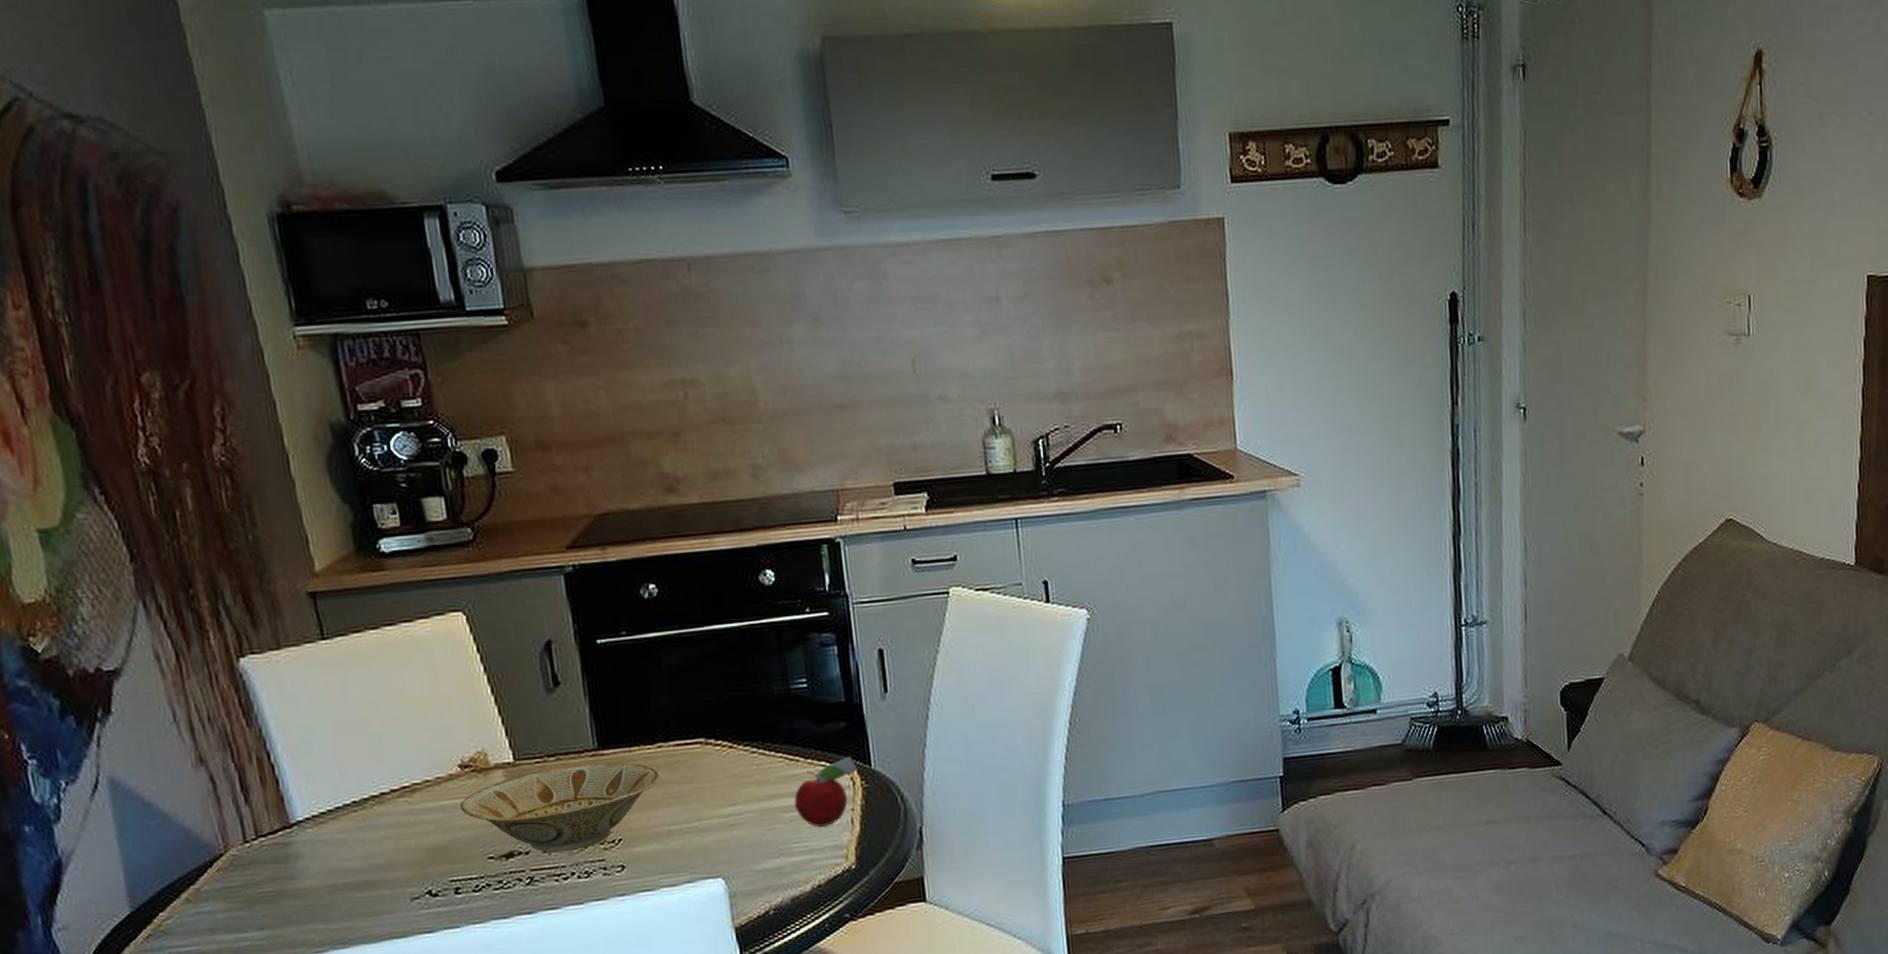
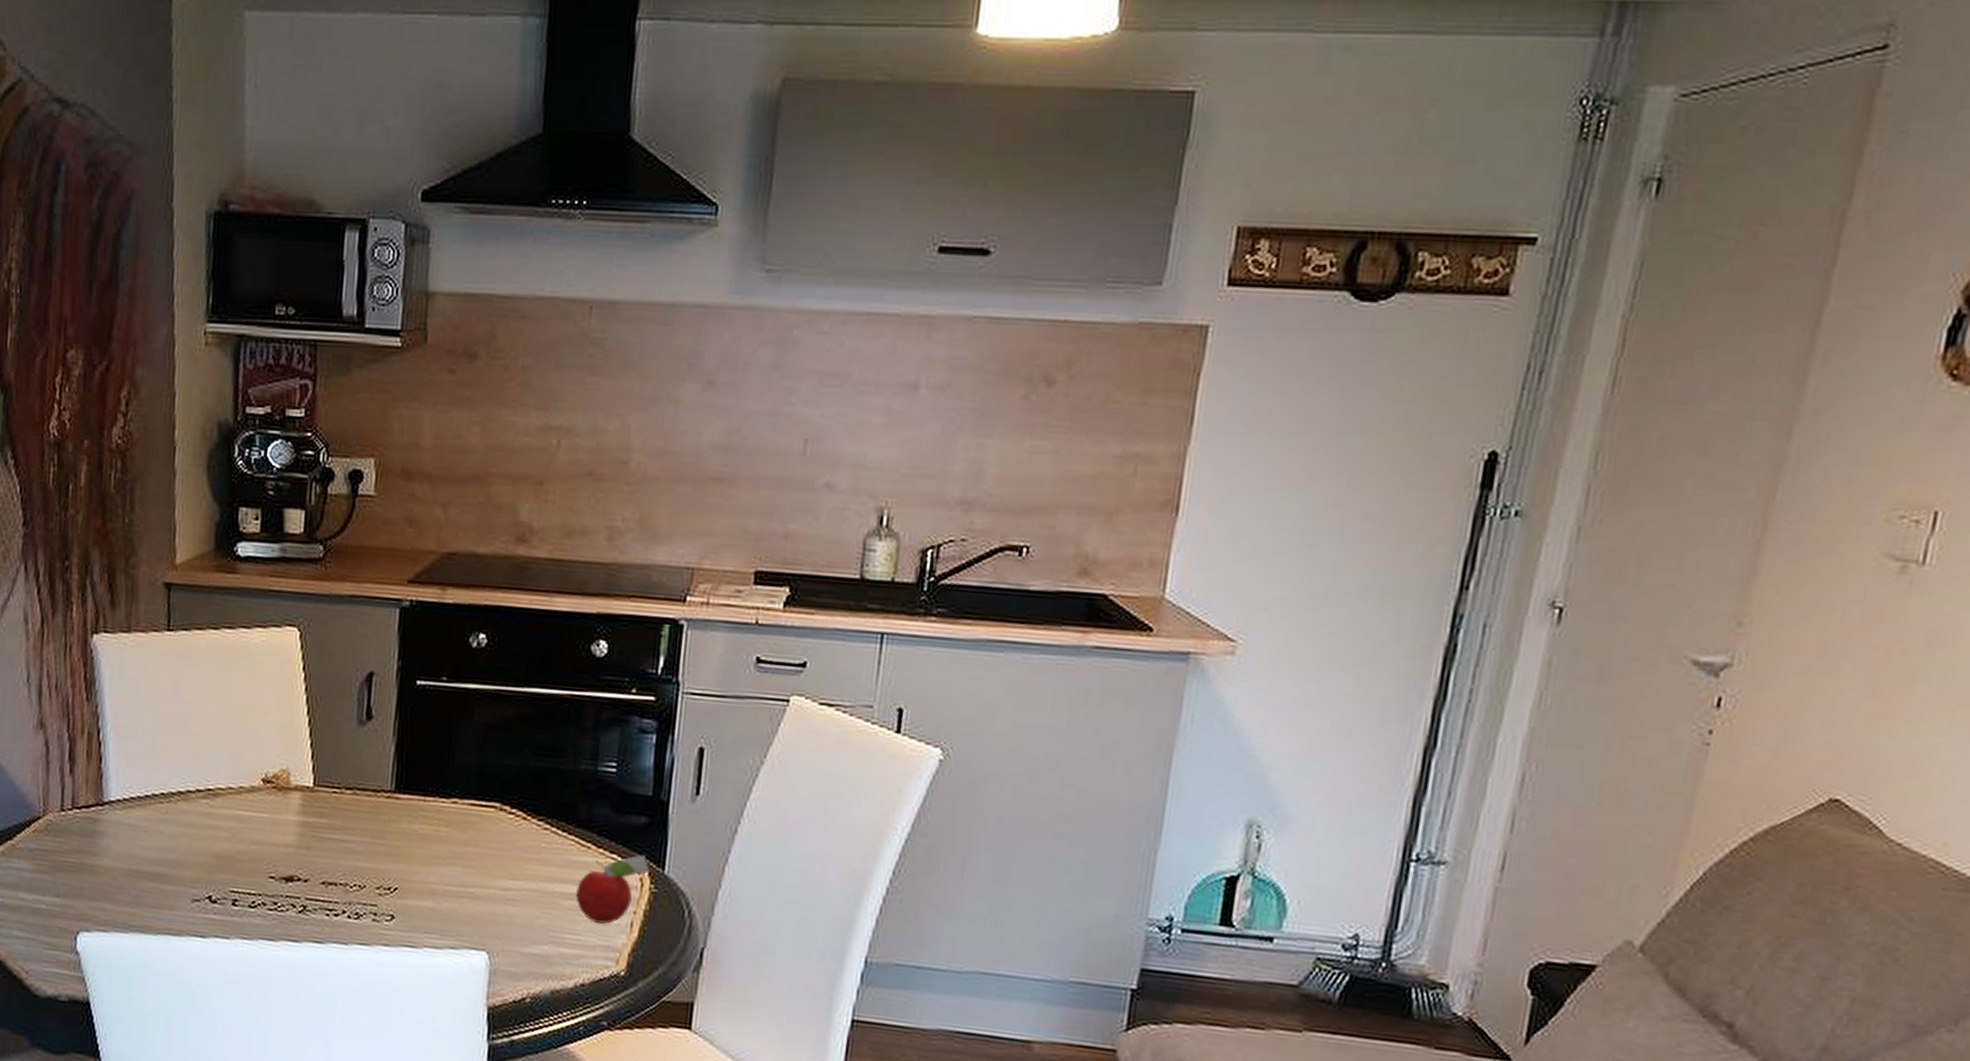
bowl: present [460,762,660,854] -> none [255,801,449,890]

